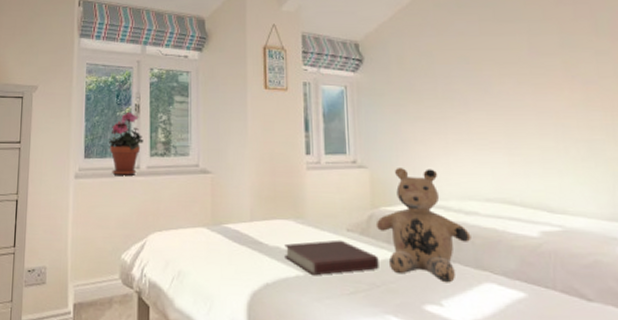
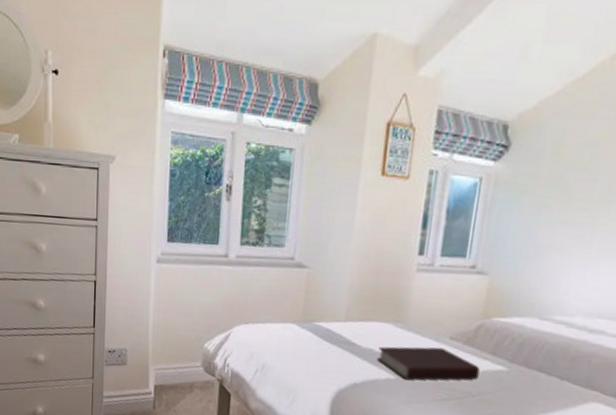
potted plant: present [109,111,144,175] -> none [195,192,234,264]
teddy bear: present [375,167,471,283] -> none [483,276,590,399]

